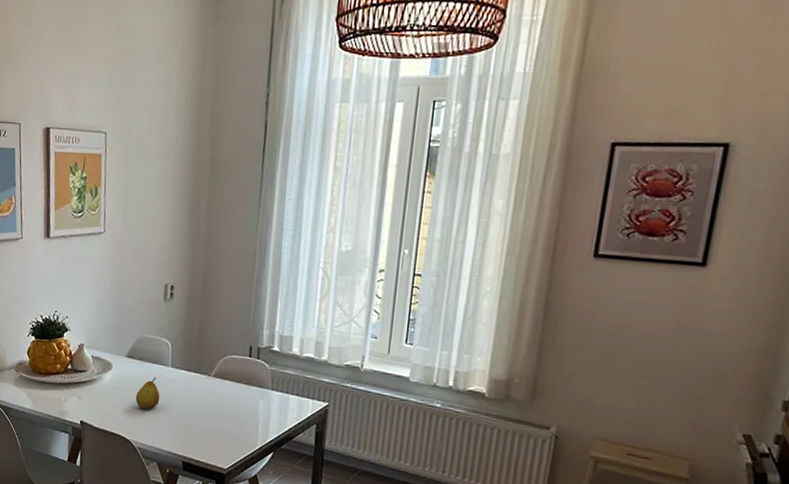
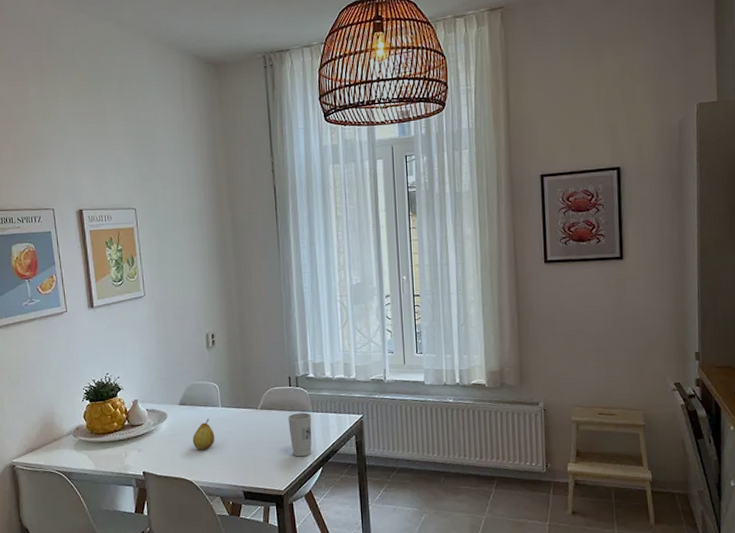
cup: none [241,387,269,437] -> present [288,412,312,457]

